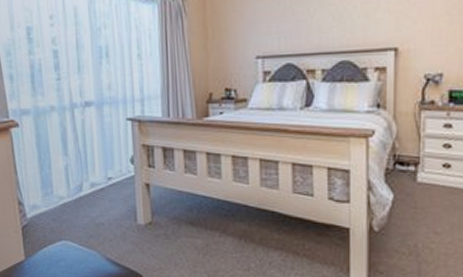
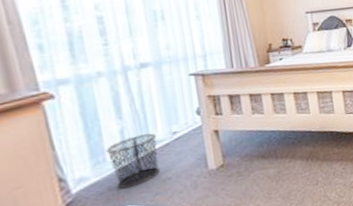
waste bin: none [53,174,94,224] -> present [106,133,160,189]

